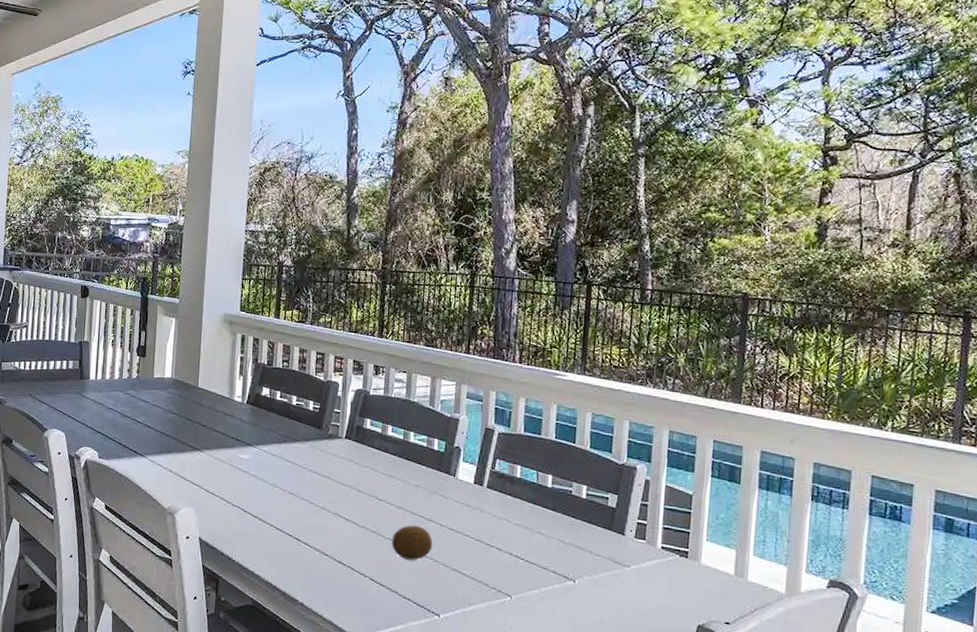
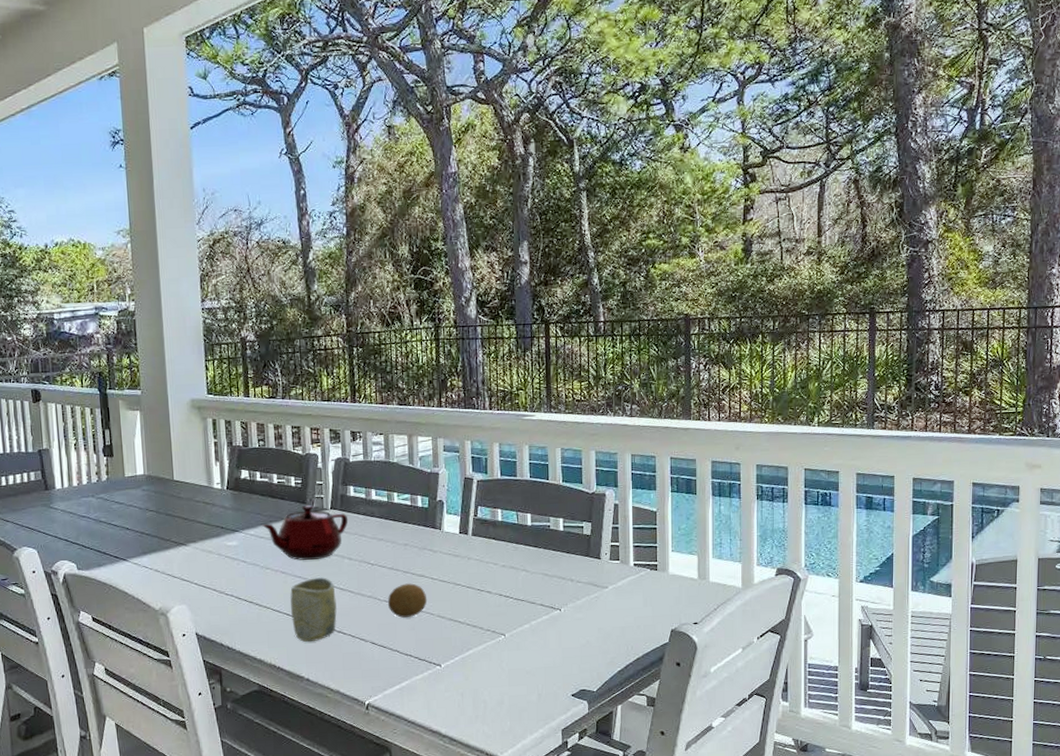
teapot: none [276,430,362,486] -> present [262,504,348,560]
cup: none [293,503,340,567] -> present [290,577,338,643]

